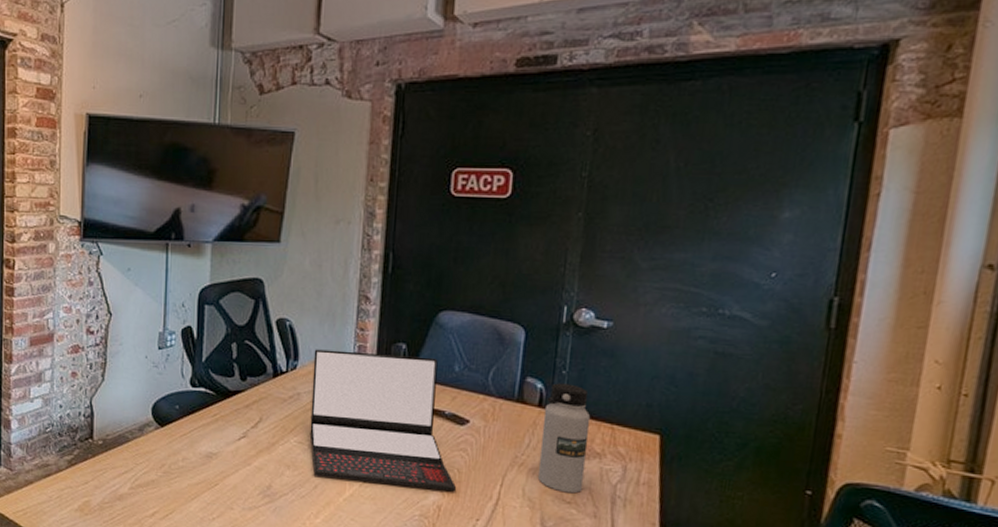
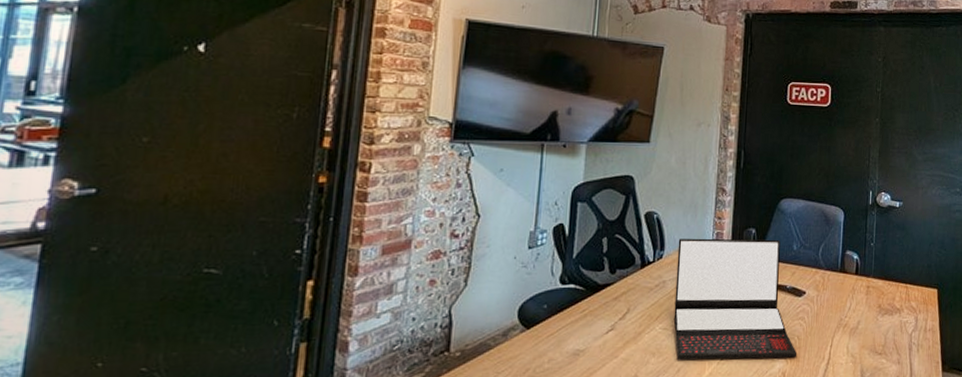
water bottle: present [537,383,591,494] -> none [857,253,892,346]

